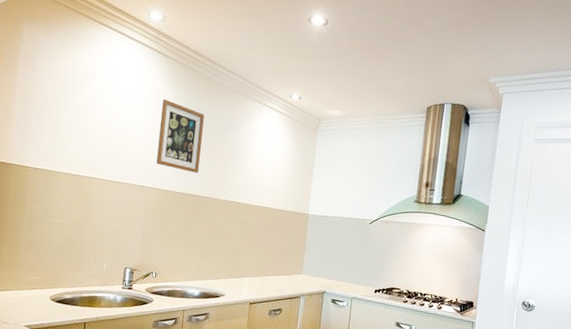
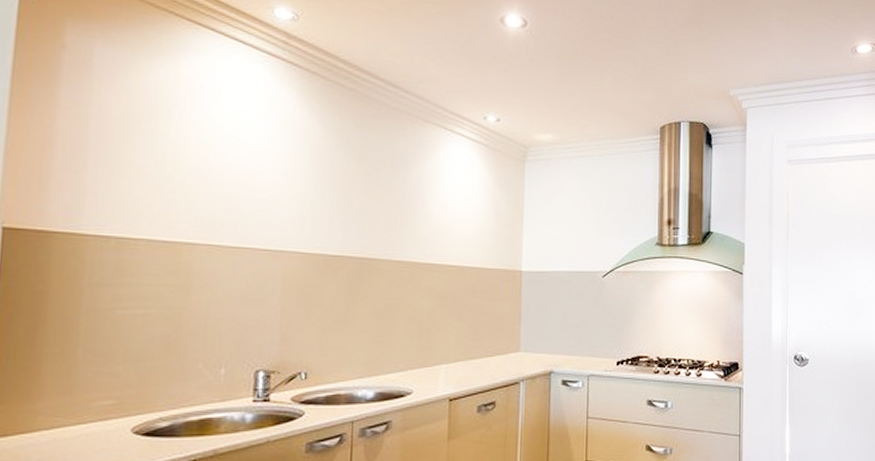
picture frame: present [156,99,204,173] -> none [296,127,365,227]

